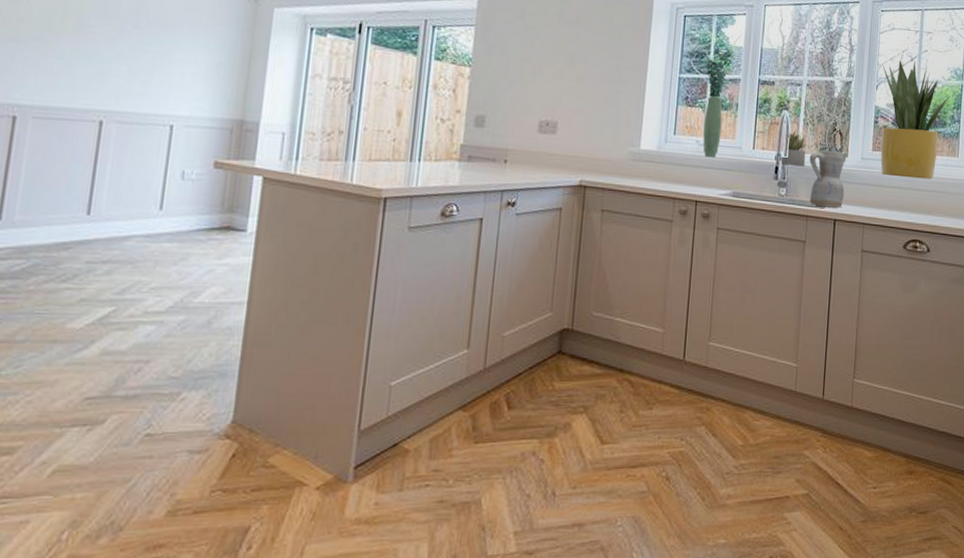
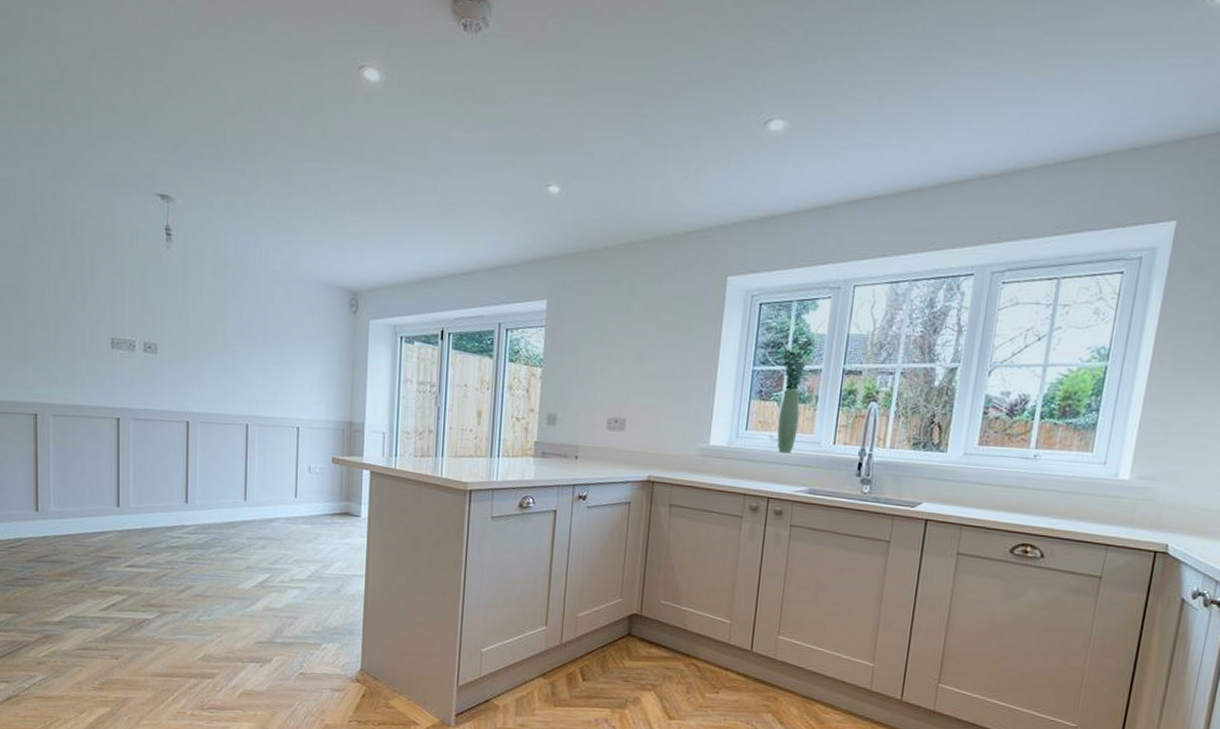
succulent plant: present [780,130,808,167] -> none [865,423,899,463]
ceramic pitcher: present [809,149,847,208] -> none [896,444,946,507]
planter: present [880,60,950,180] -> none [987,340,1088,478]

